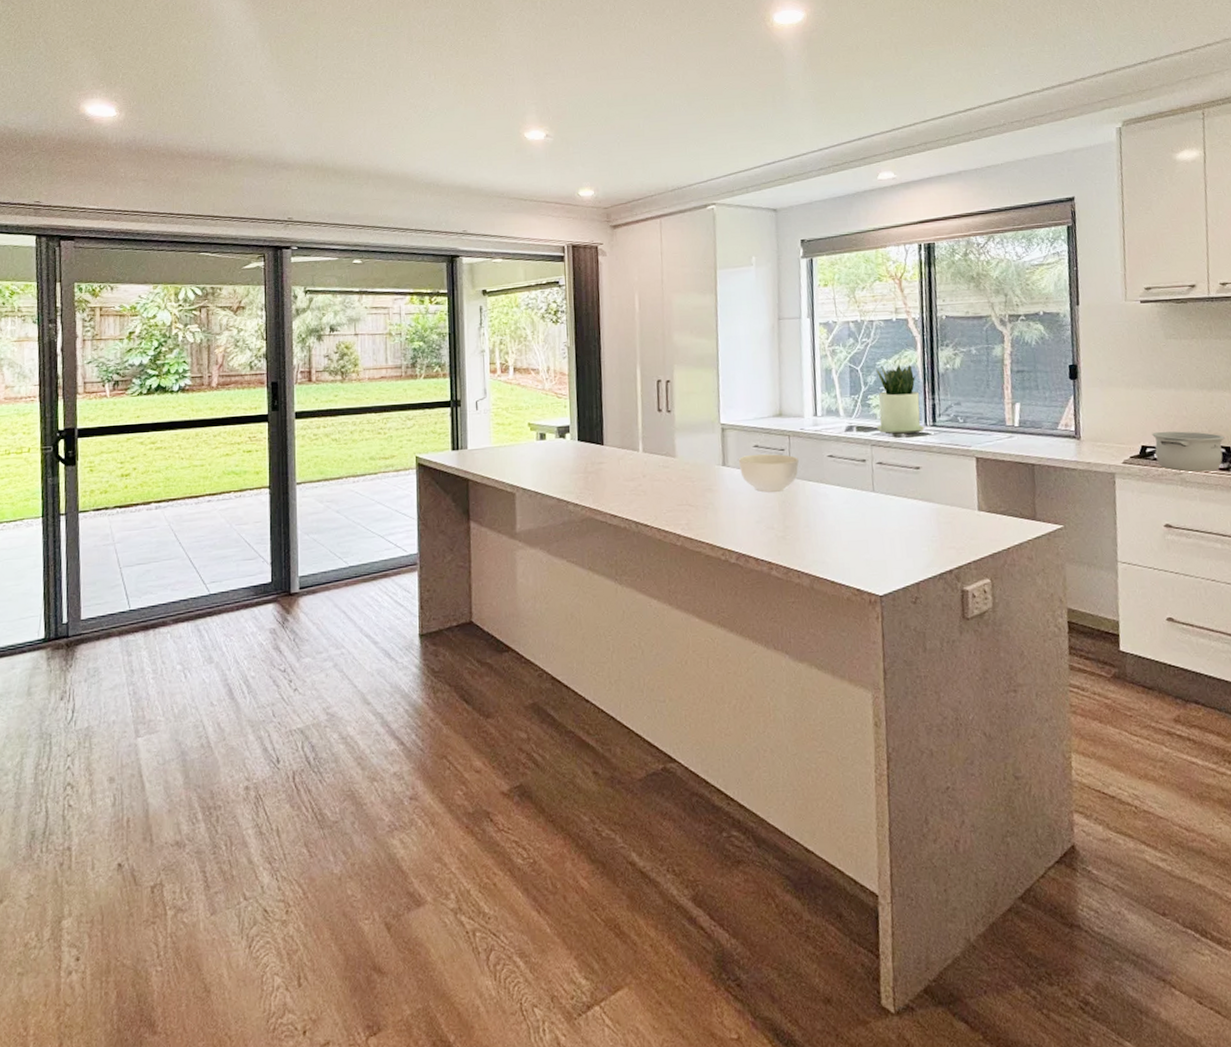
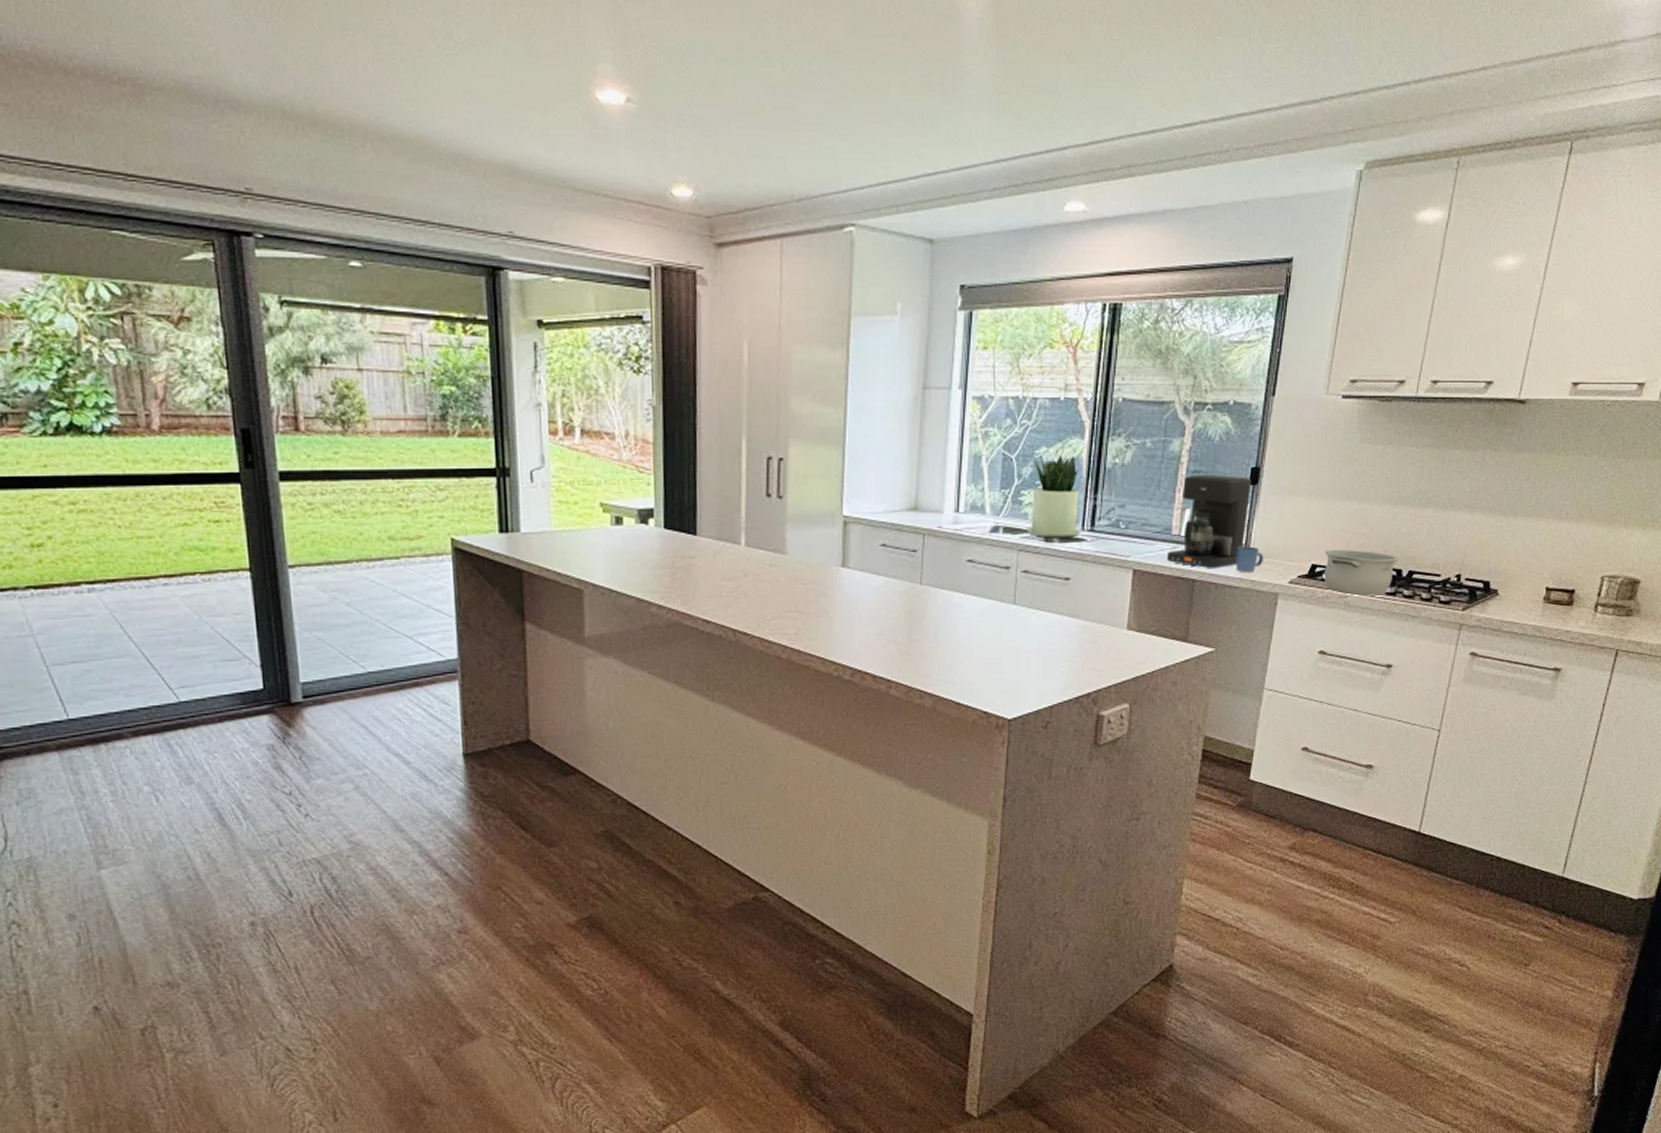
bowl: present [738,453,799,493] -> none [861,554,932,600]
coffee maker: none [1005,372,1074,454] -> present [1167,474,1252,569]
mug: none [1068,432,1095,456] -> present [1236,546,1264,573]

